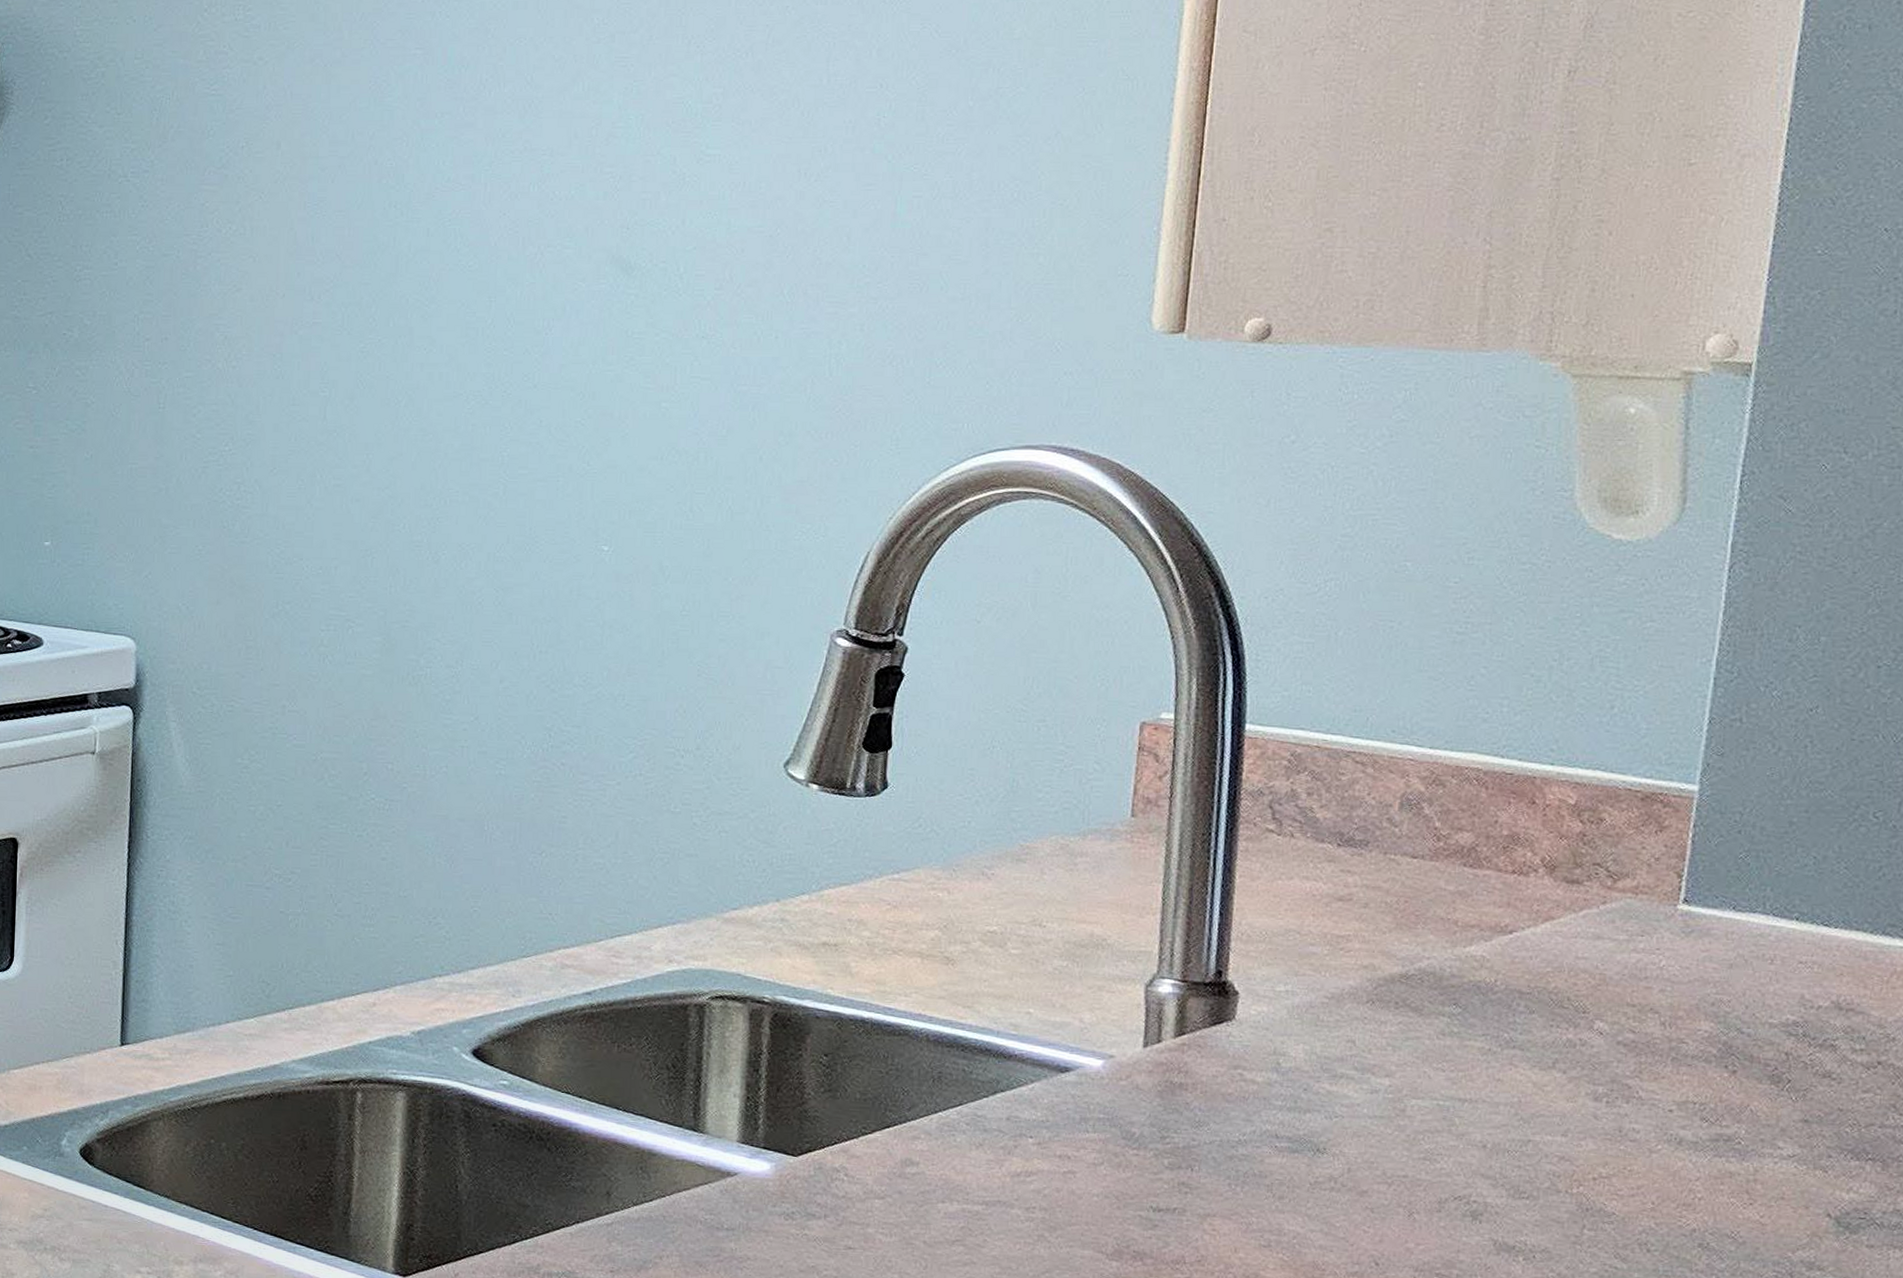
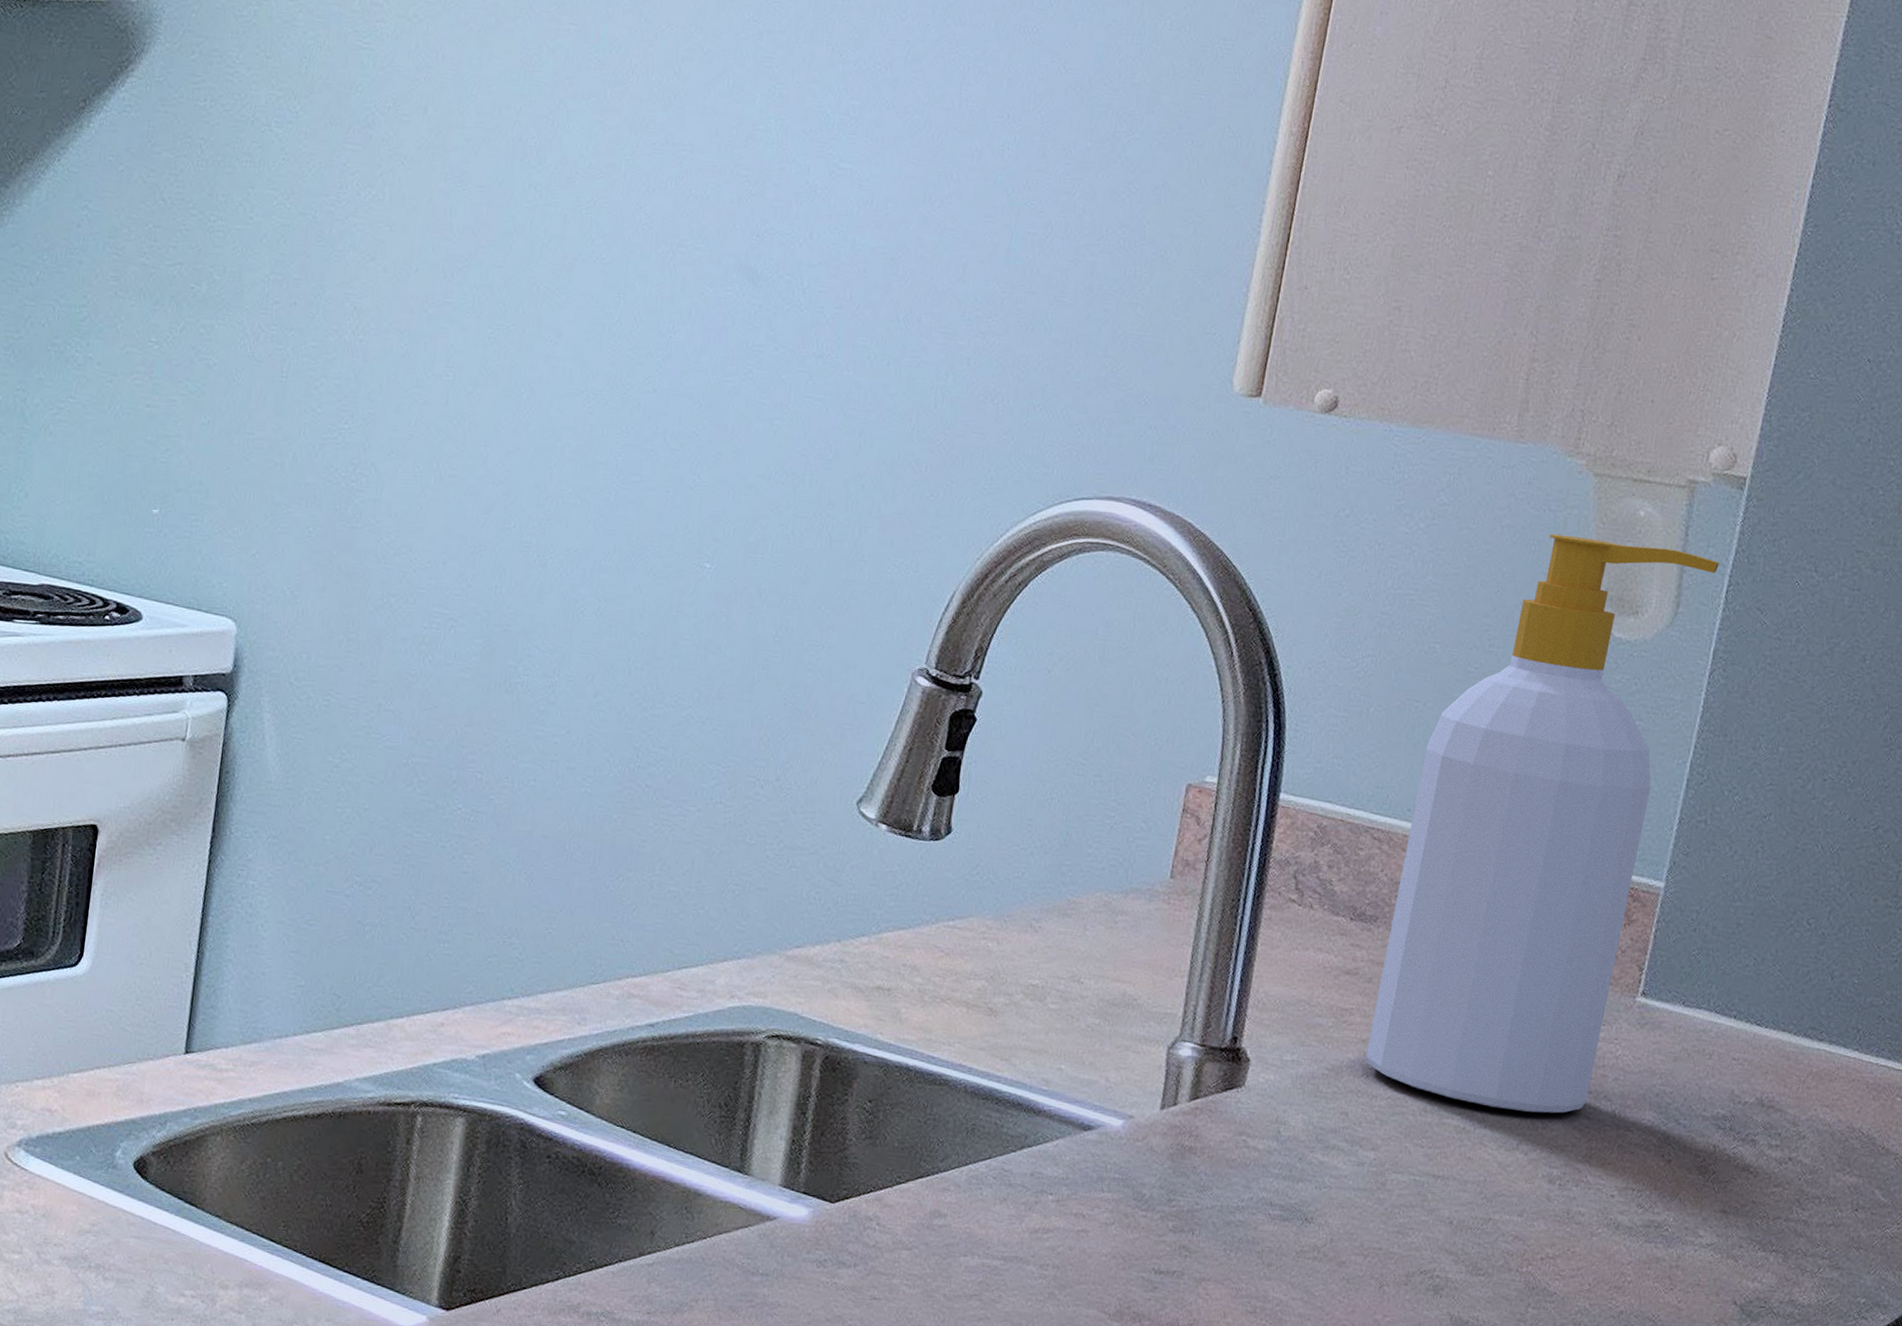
soap bottle: none [1369,440,1729,1030] -> present [1365,533,1720,1114]

